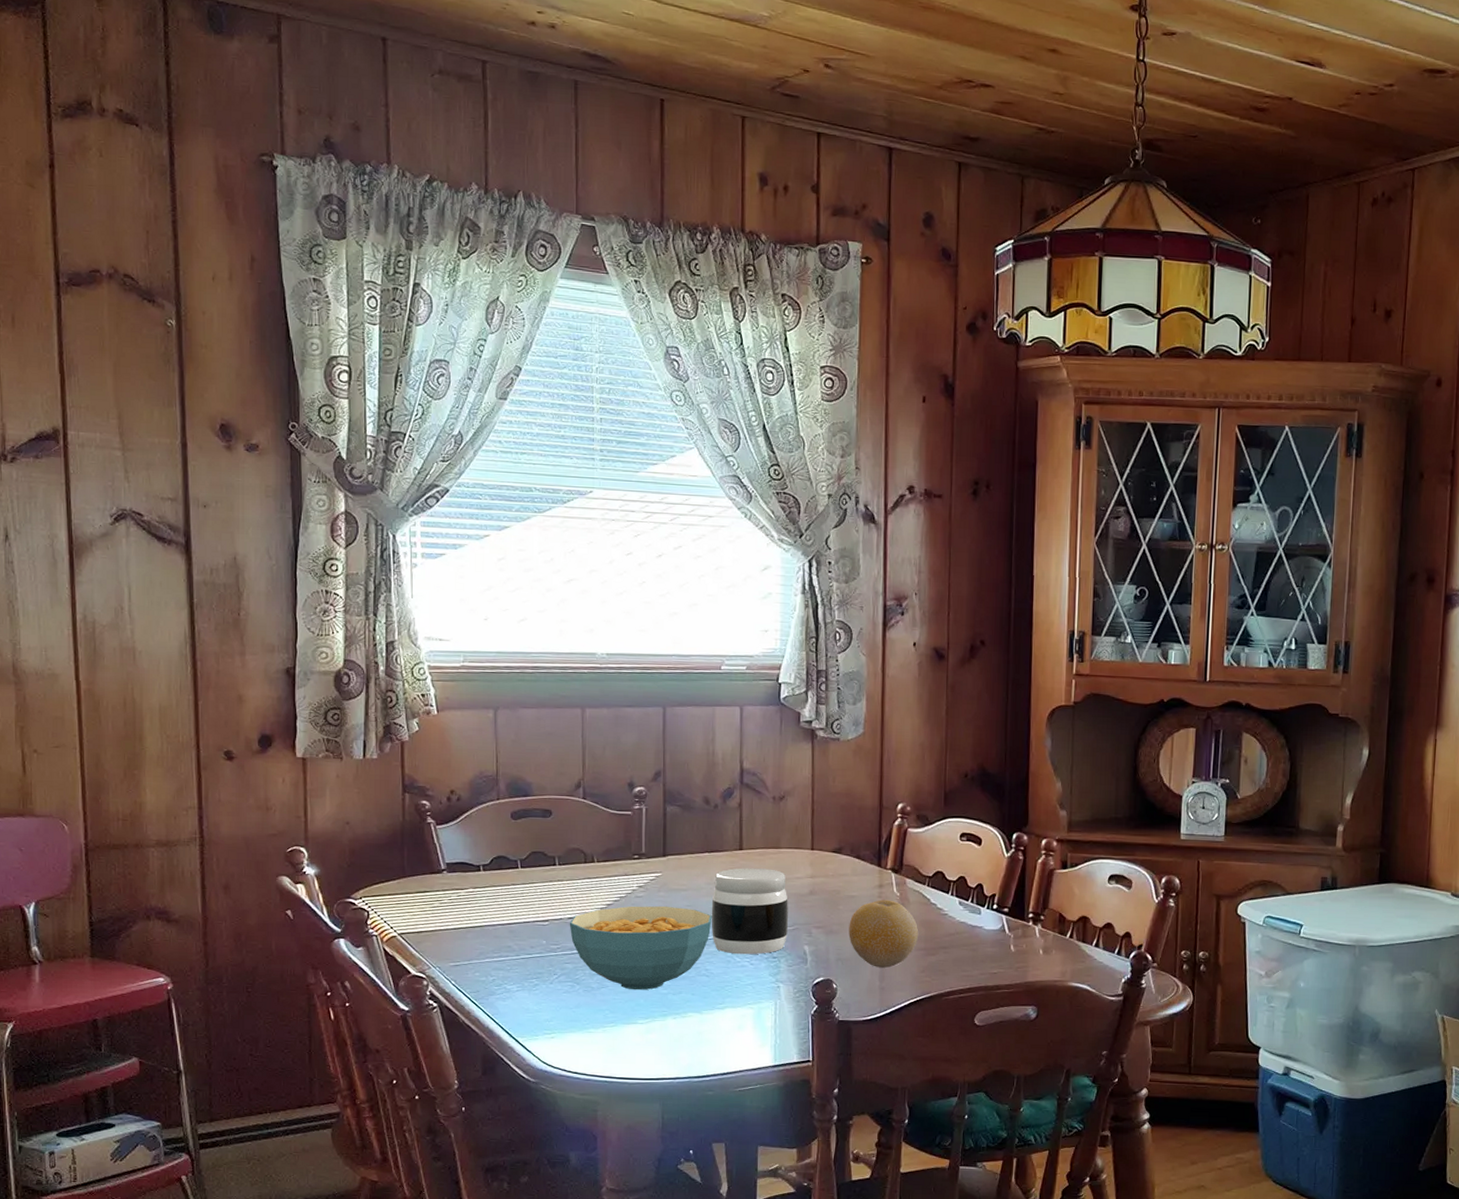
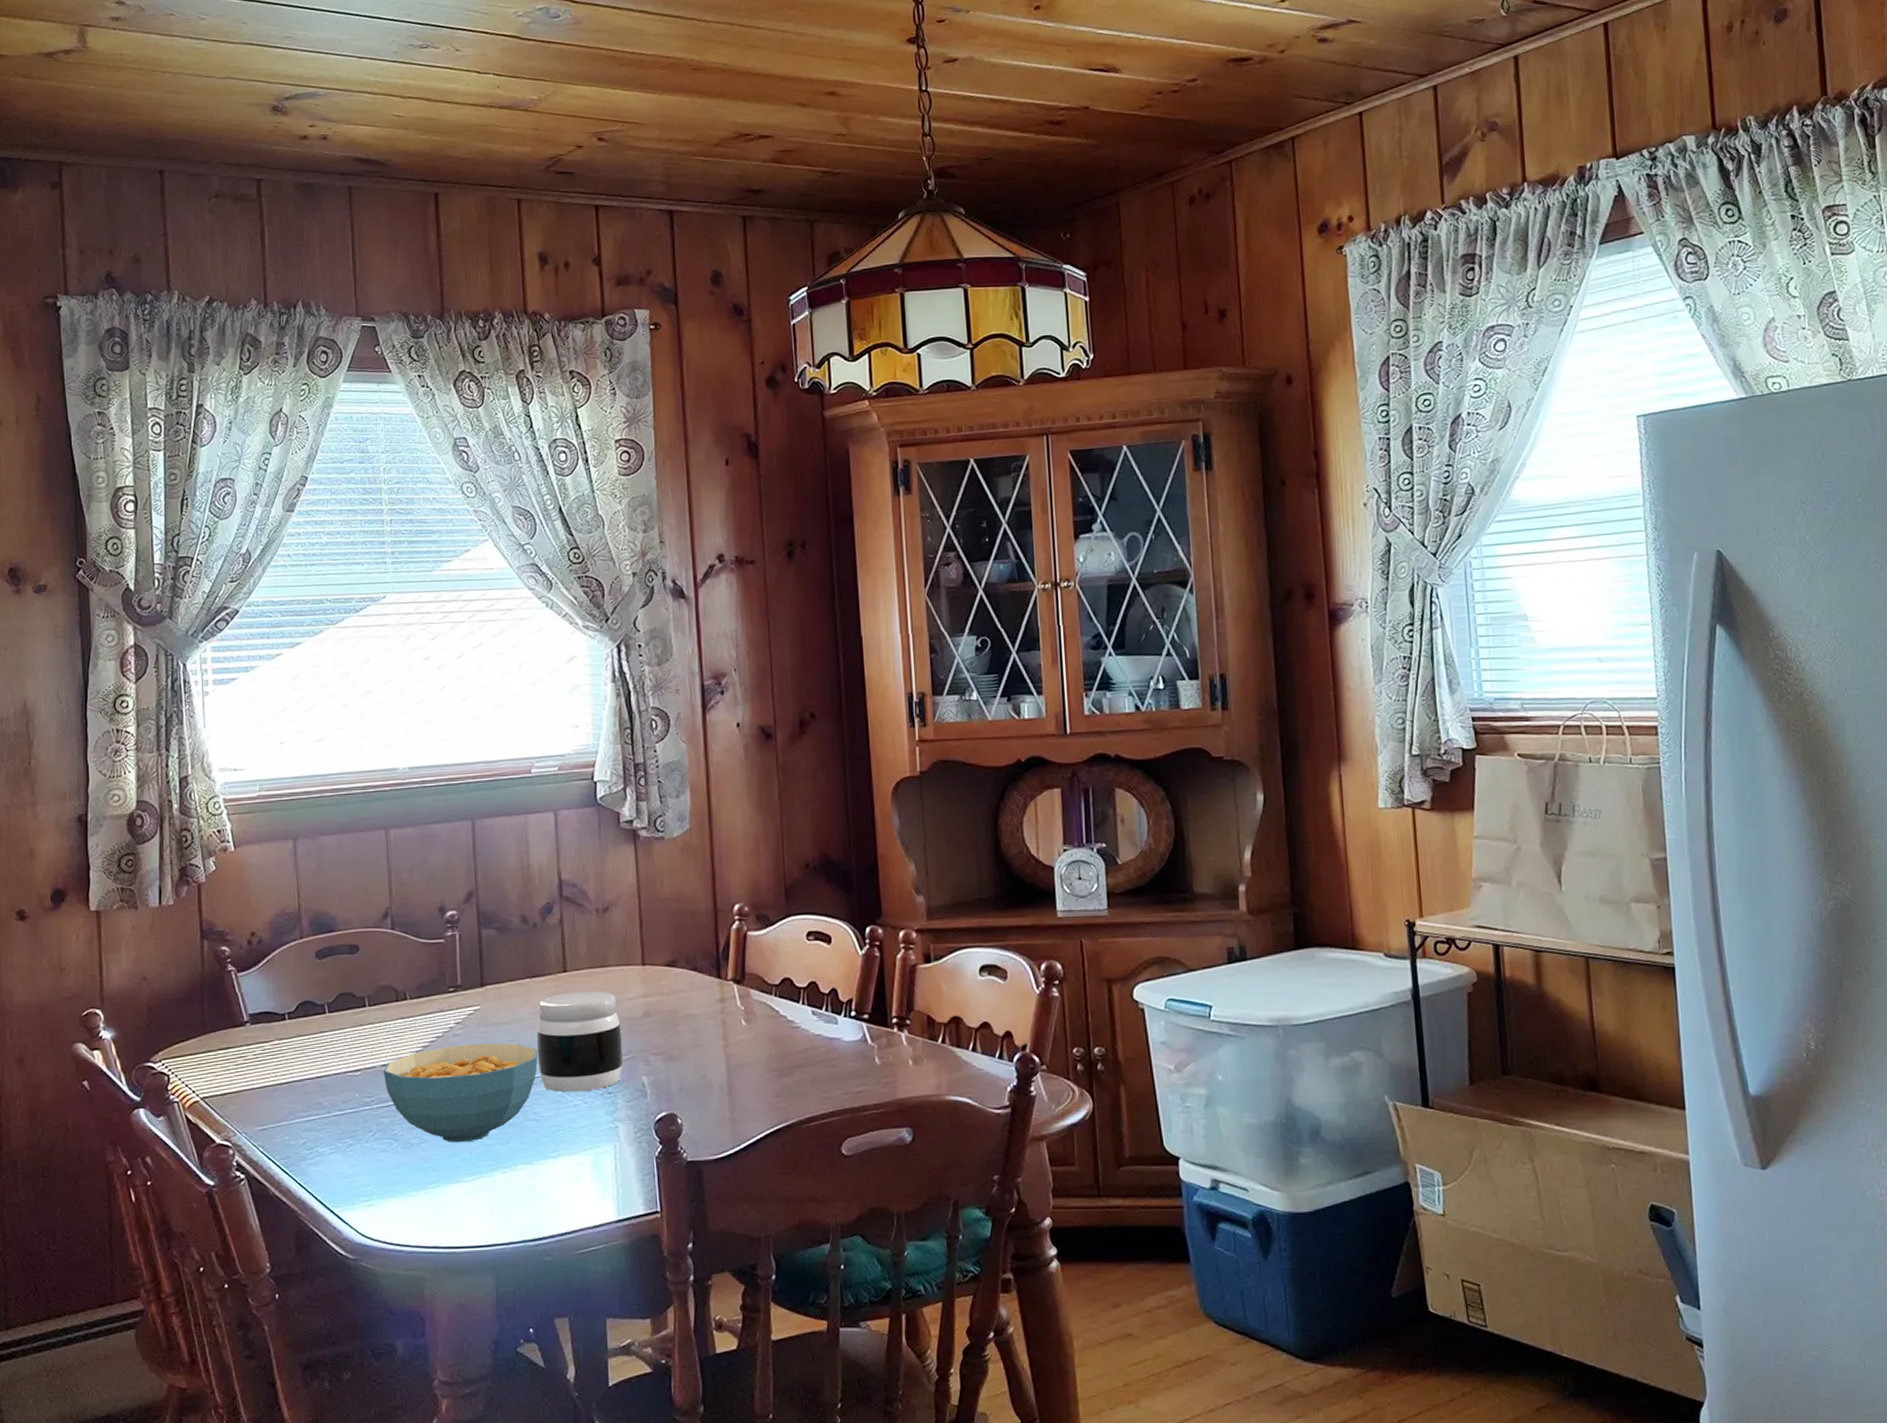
fruit: present [848,899,919,968] -> none [690,1015,770,1095]

